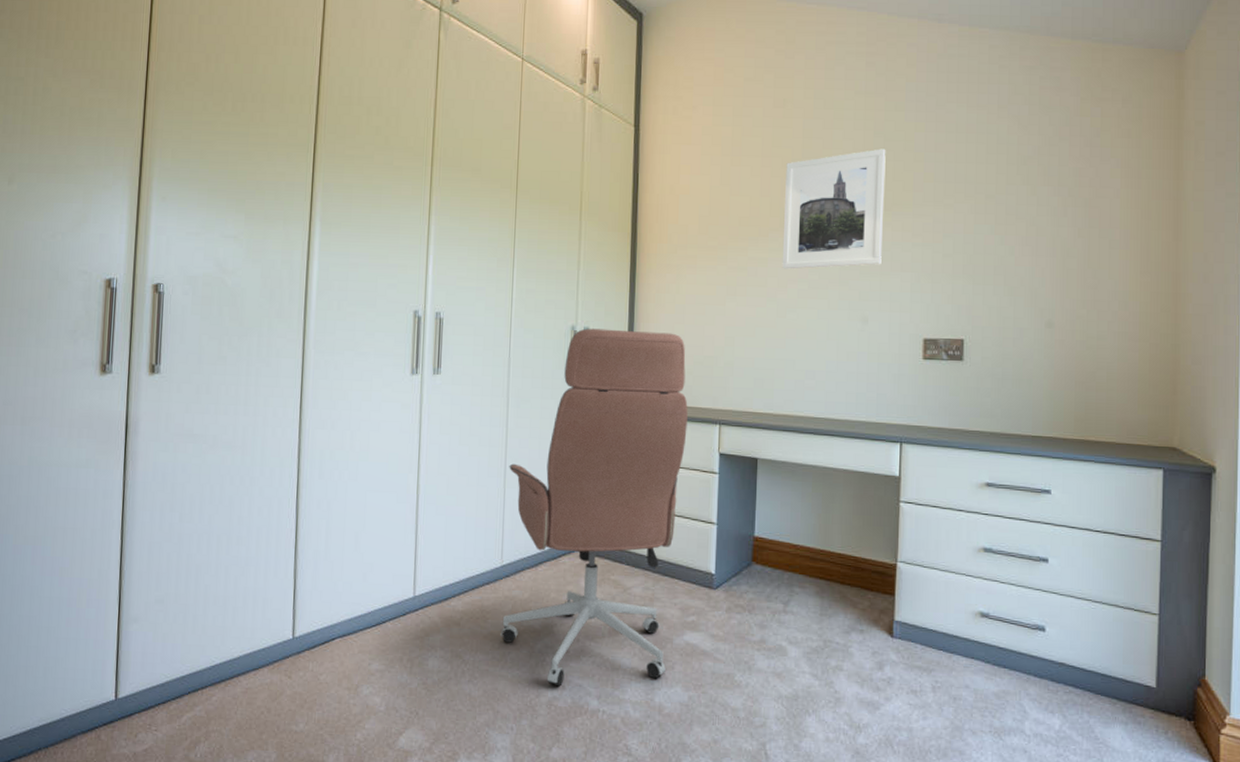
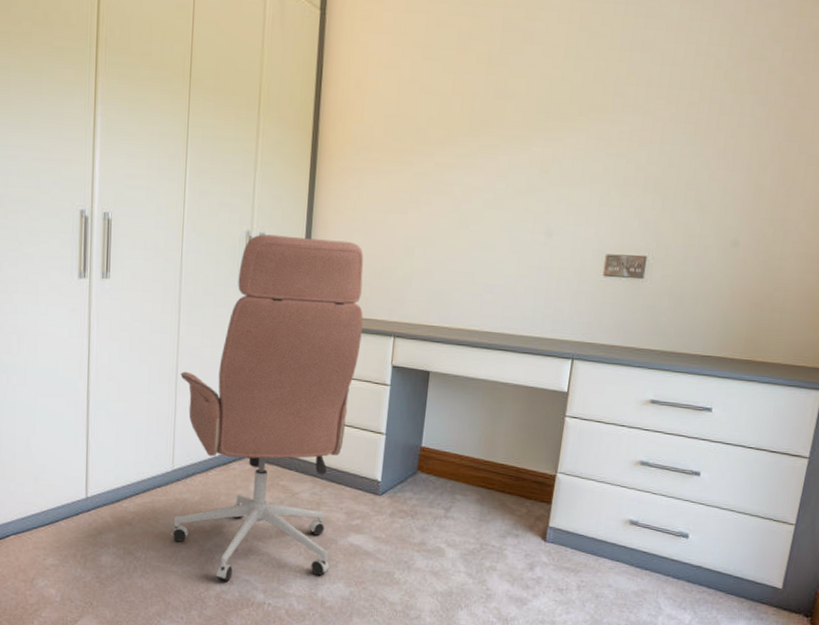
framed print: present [782,148,886,270] -> none [468,45,590,177]

